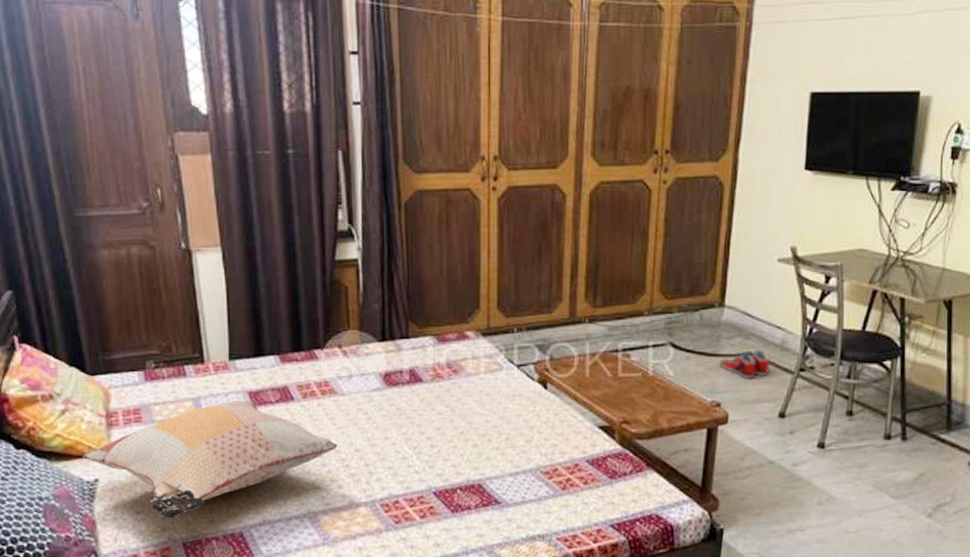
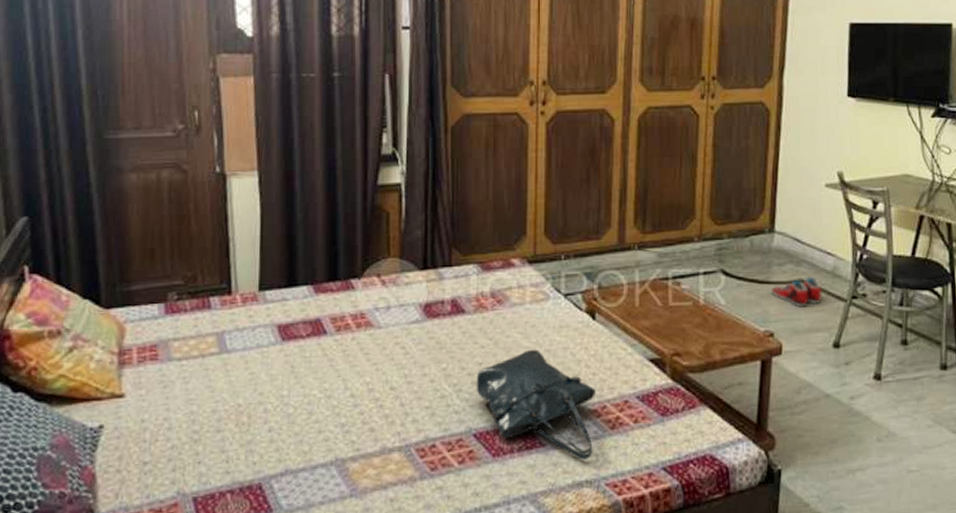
decorative pillow: present [83,400,337,519] -> none [88,335,371,470]
tote bag: none [434,416,547,517] -> present [476,349,595,460]

